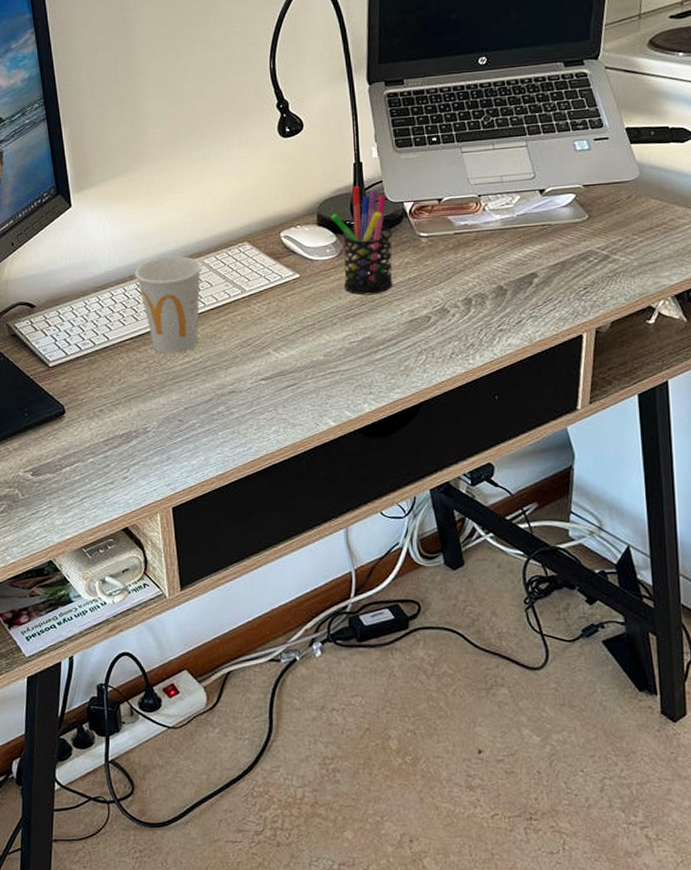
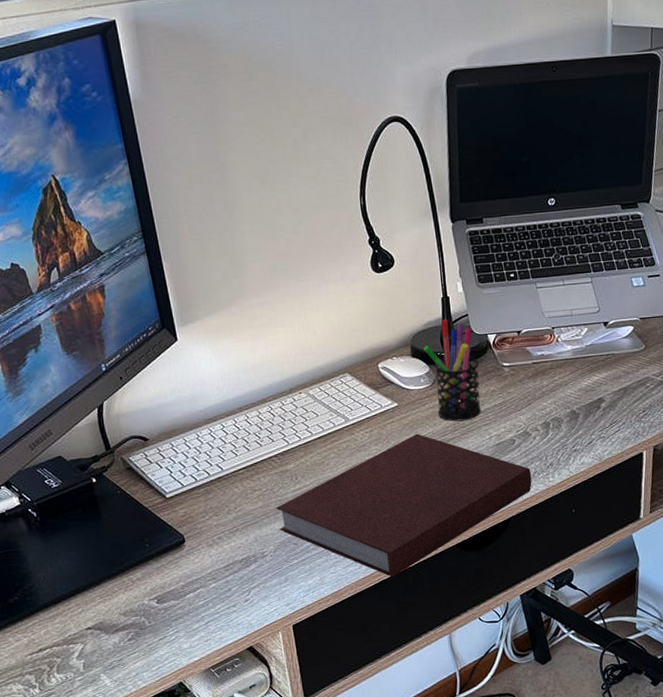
cup: present [135,256,201,354] -> none [244,387,308,482]
notebook: none [162,307,449,462] -> present [276,433,532,578]

